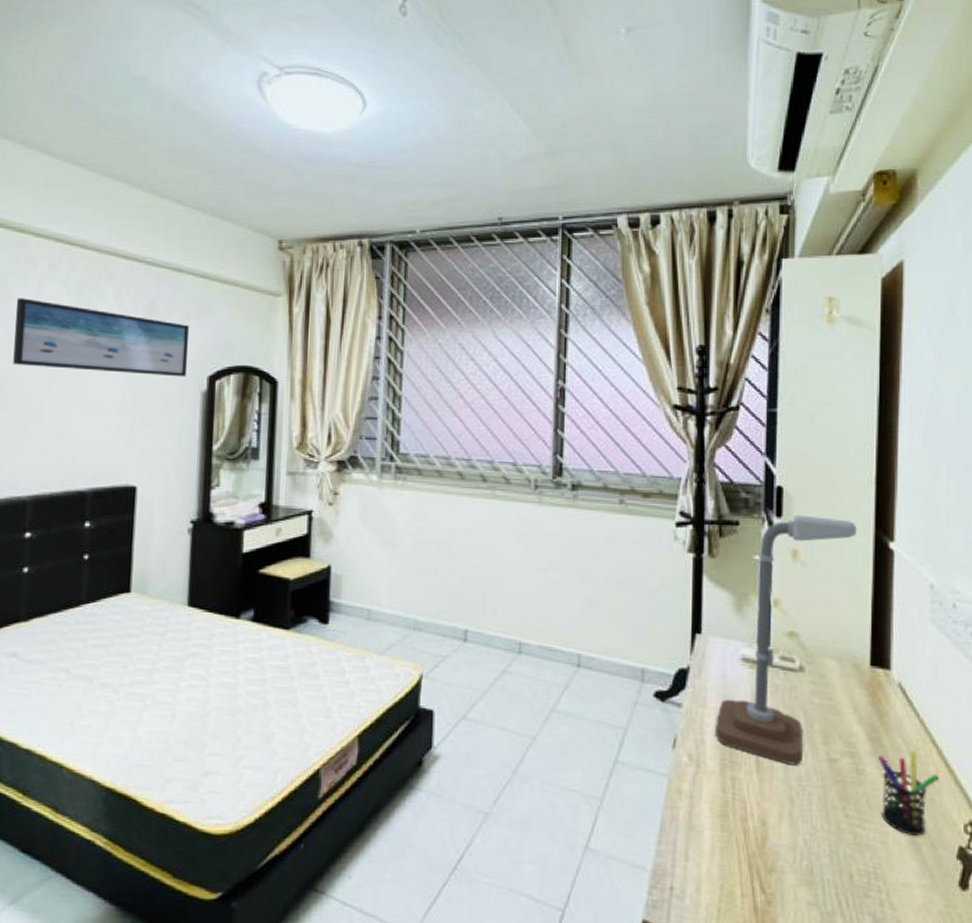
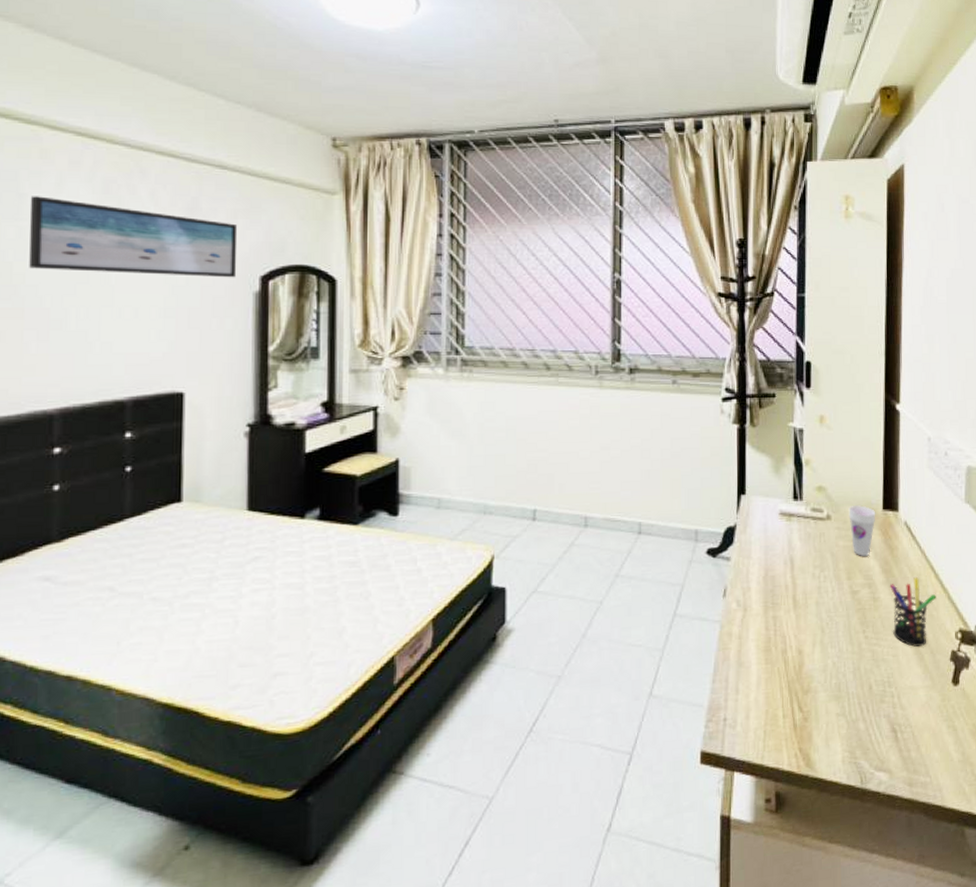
desk lamp: present [715,514,856,765] -> none [759,385,870,600]
cup: none [827,658,862,720] -> present [849,505,876,557]

